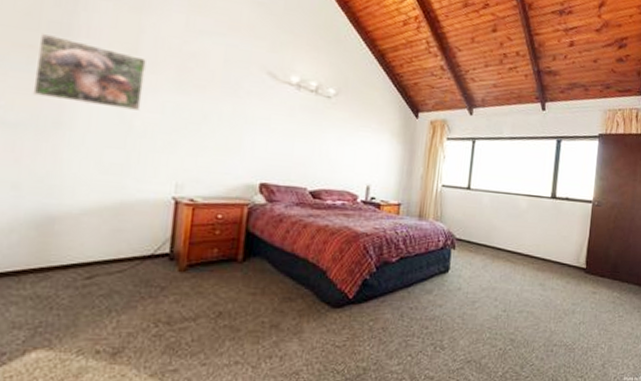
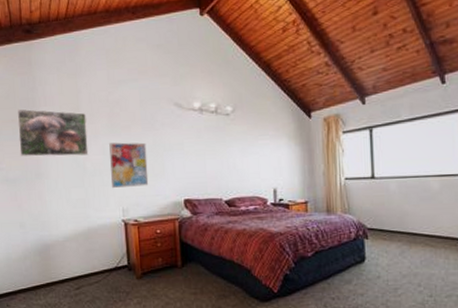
wall art: none [164,101,223,161] -> present [109,142,149,189]

